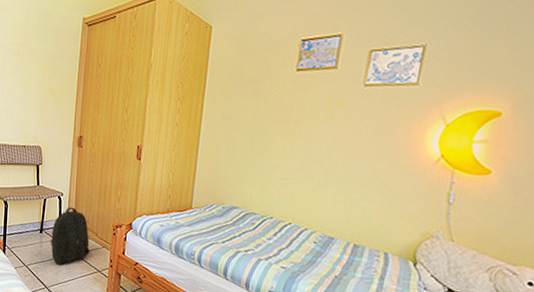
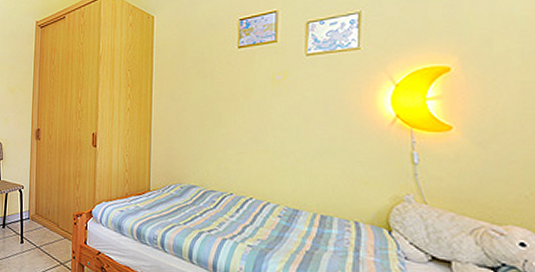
backpack: present [50,206,90,266] -> none [12,199,52,262]

